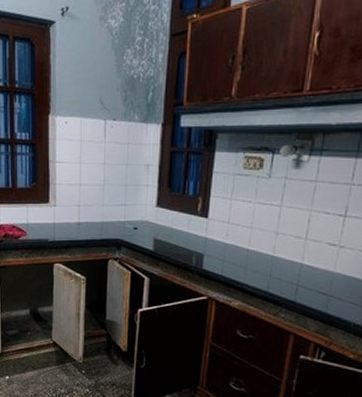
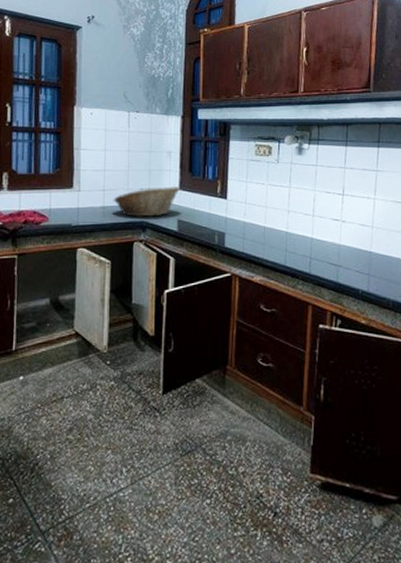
fruit basket: none [88,203,157,235] -> present [113,186,180,217]

